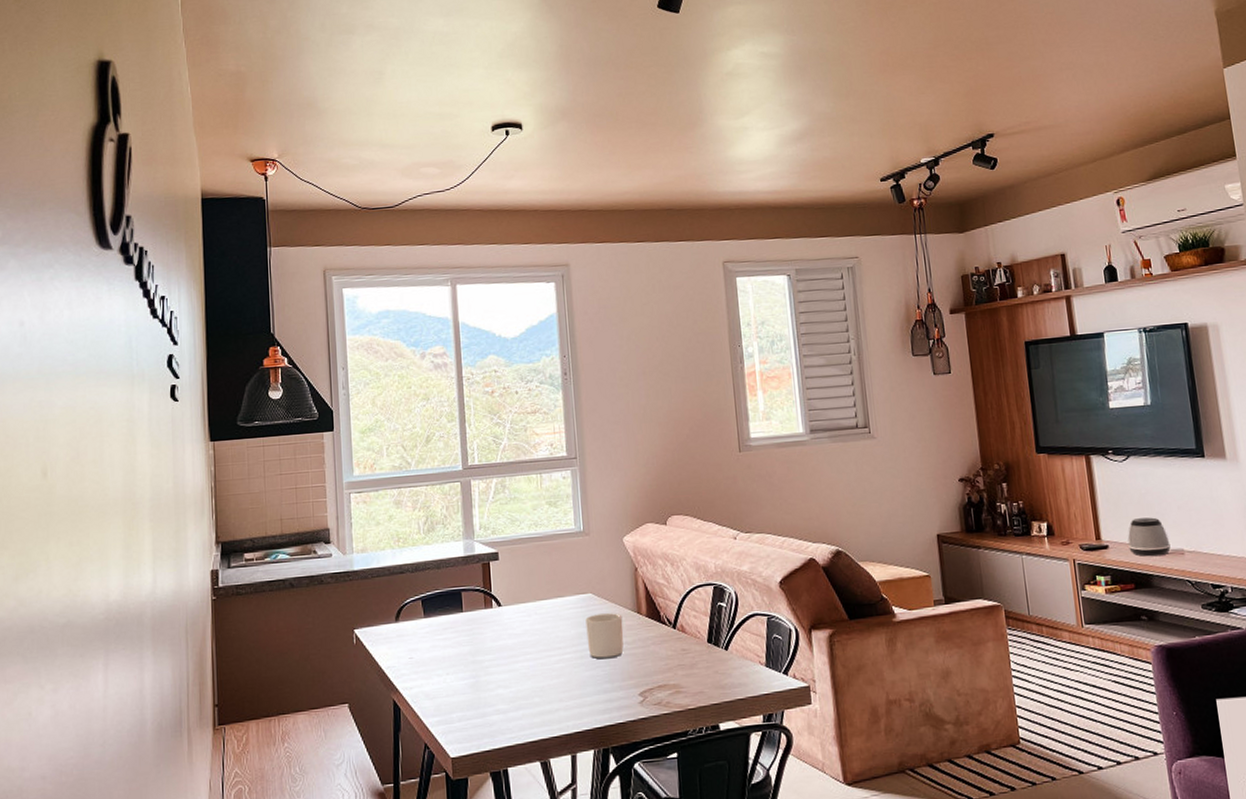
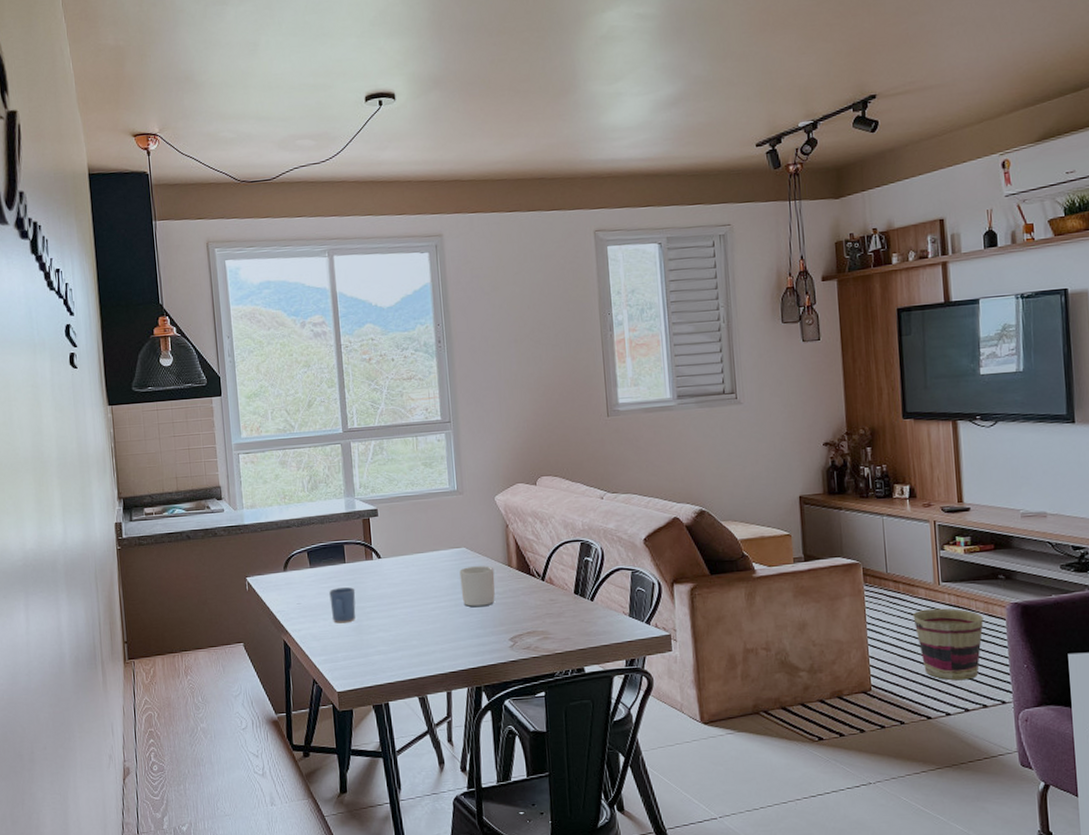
mug: none [444,639,473,680] -> present [329,587,356,624]
basket: none [1058,652,1130,731] -> present [913,608,984,681]
speaker: present [1127,517,1171,557] -> none [990,481,1033,519]

